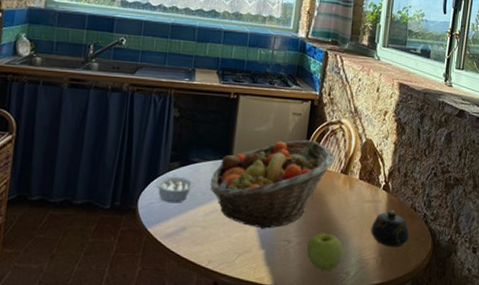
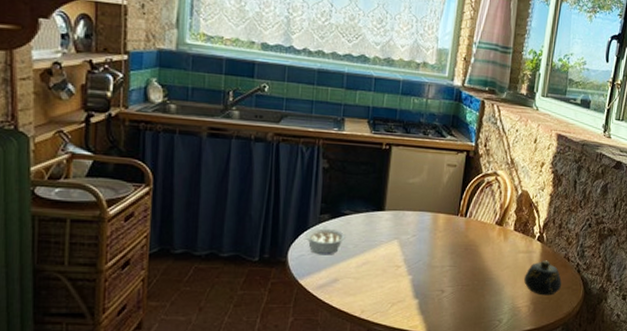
fruit basket: present [210,140,335,229] -> none [362,191,490,279]
apple: present [307,233,343,270] -> none [460,283,497,318]

